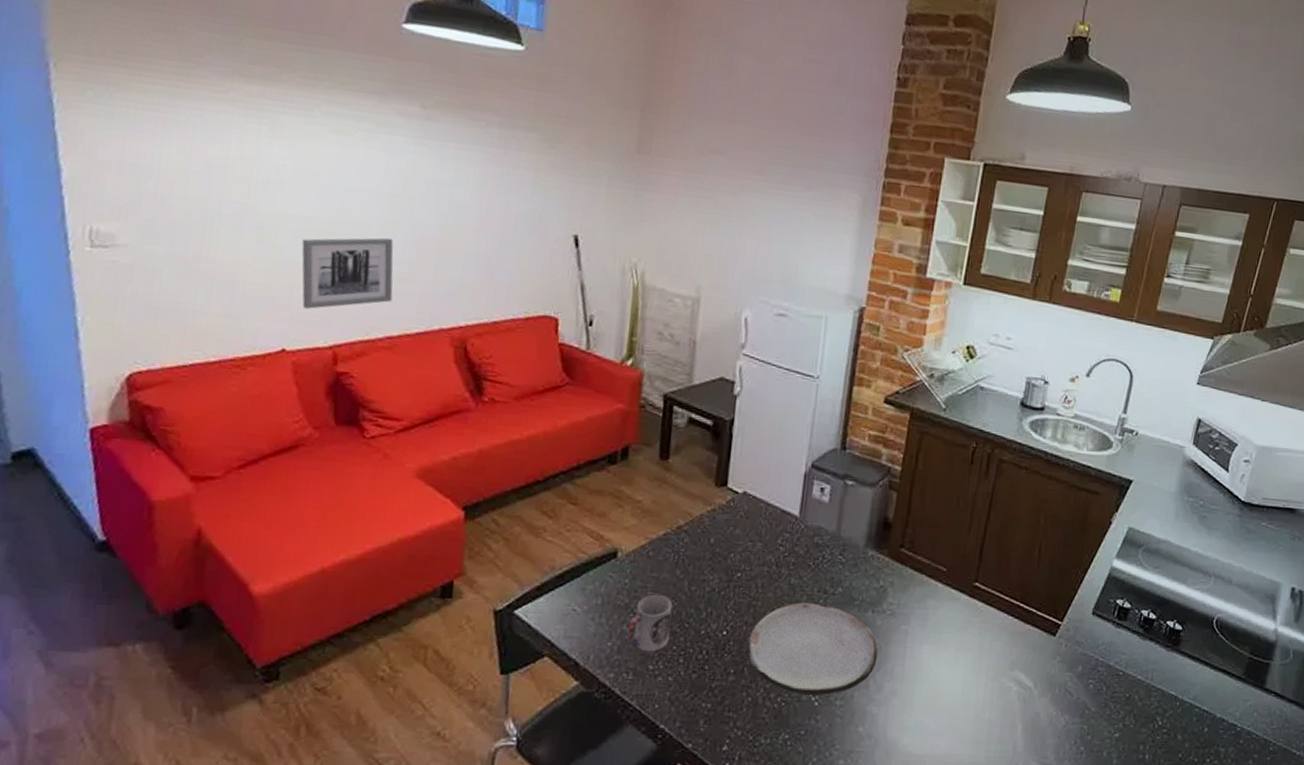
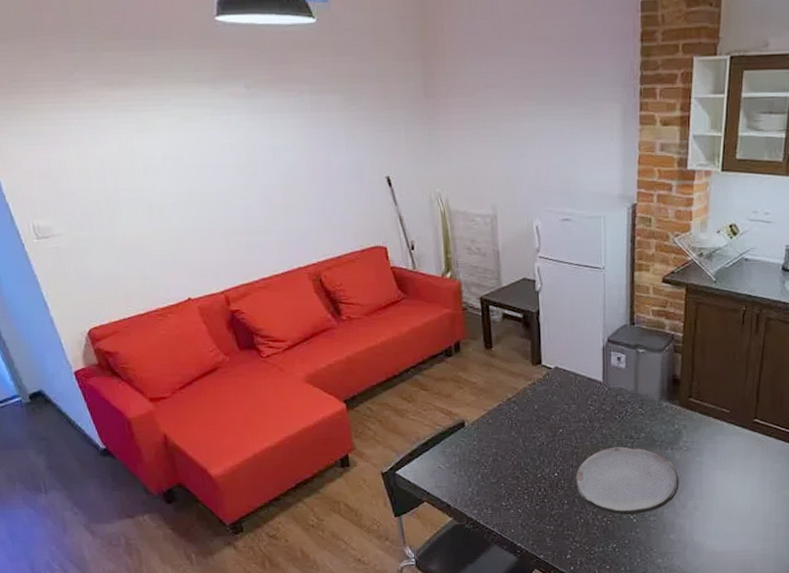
wall art: present [301,237,394,309] -> none [182,200,259,265]
cup: present [625,594,673,652] -> none [480,450,514,493]

